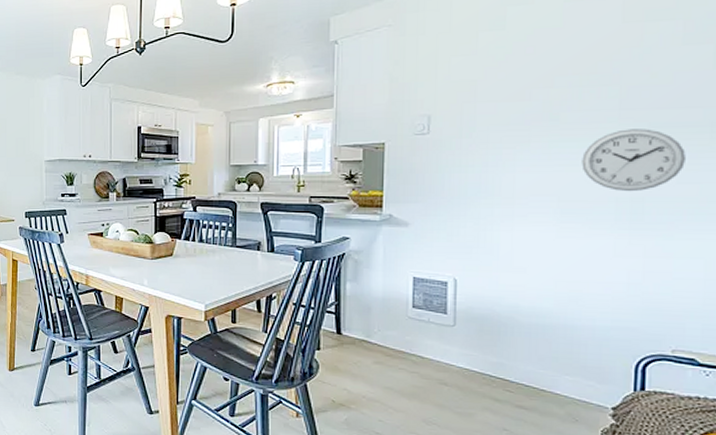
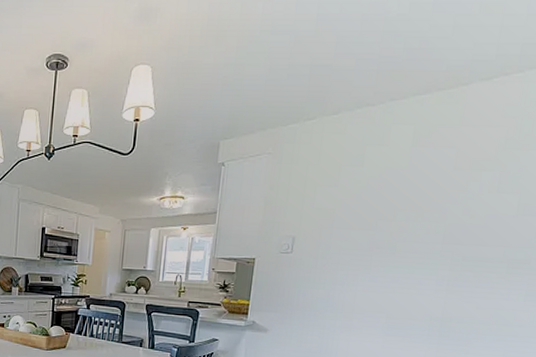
wall clock: present [581,129,686,192] -> none [408,260,487,313]

